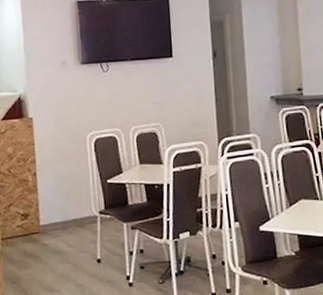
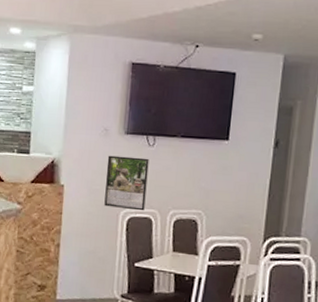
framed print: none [68,83,109,132] -> present [104,155,149,211]

